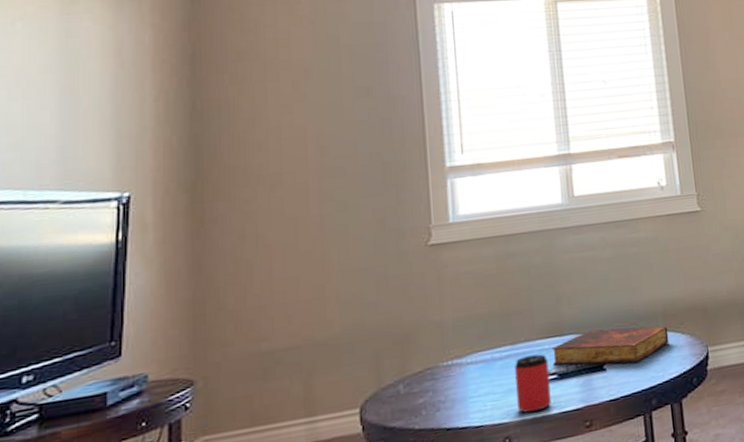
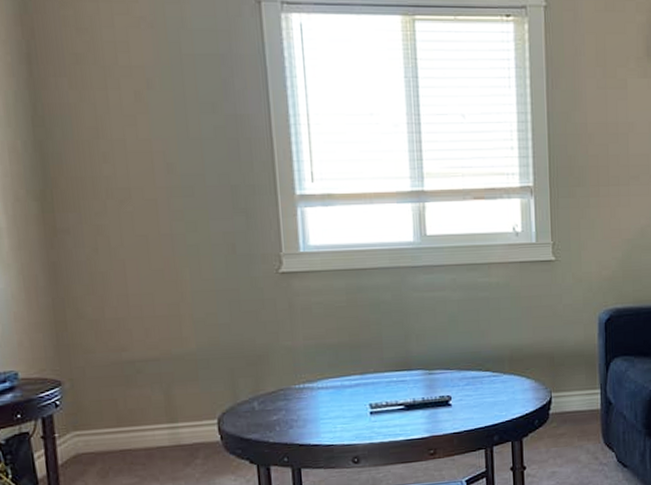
can: present [515,354,551,413] -> none [364,385,398,438]
book: present [552,326,669,366] -> none [400,367,514,401]

